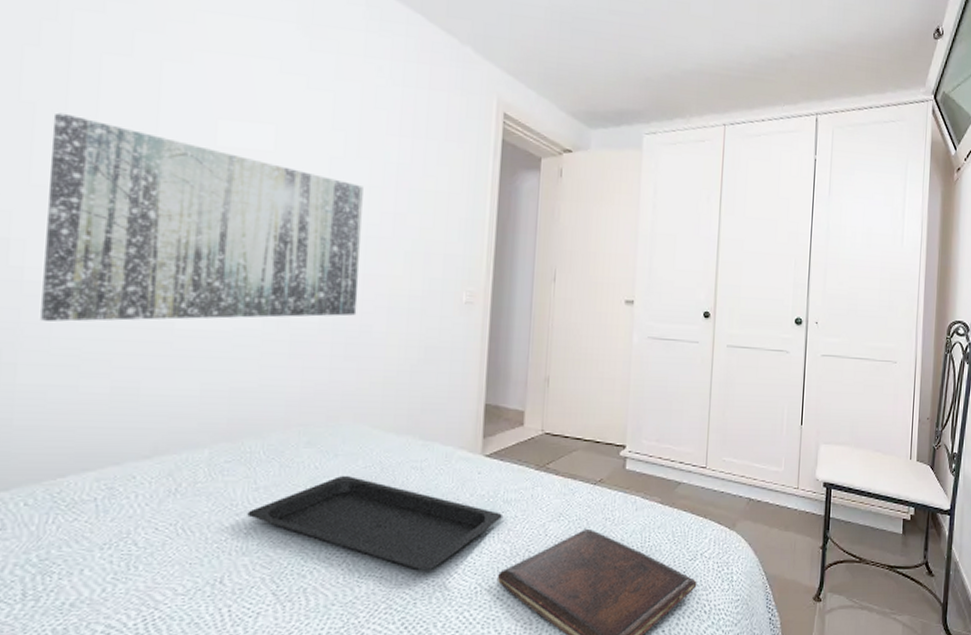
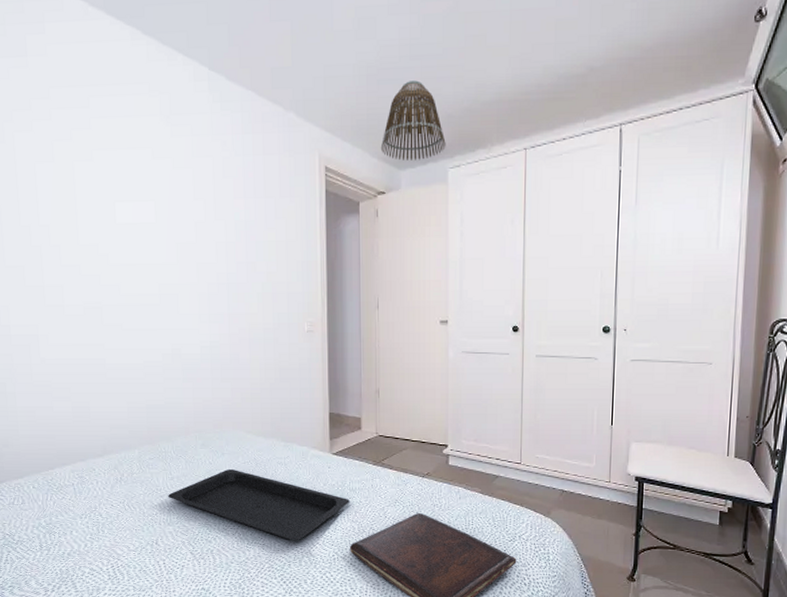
wall art: present [41,112,363,322] -> none [12,211,227,362]
lamp shade: none [570,35,643,121] -> present [380,80,446,161]

